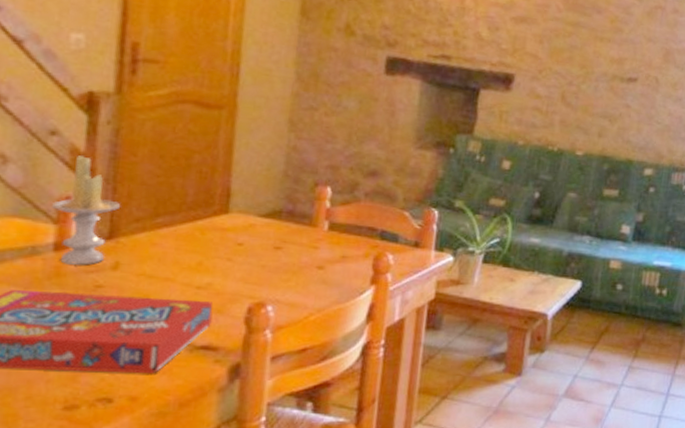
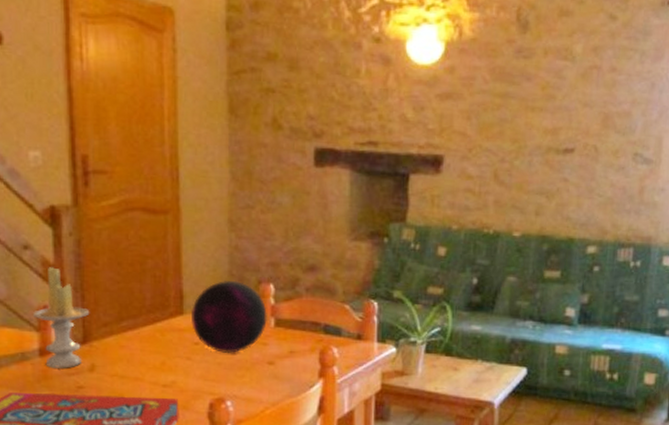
decorative orb: none [237,181,322,256] -> present [192,280,267,353]

